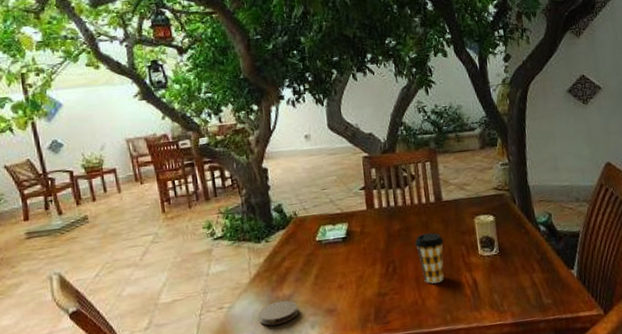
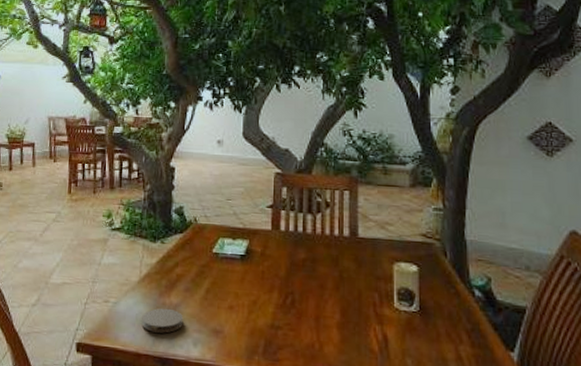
coffee cup: present [414,232,444,284] -> none [319,269,354,329]

